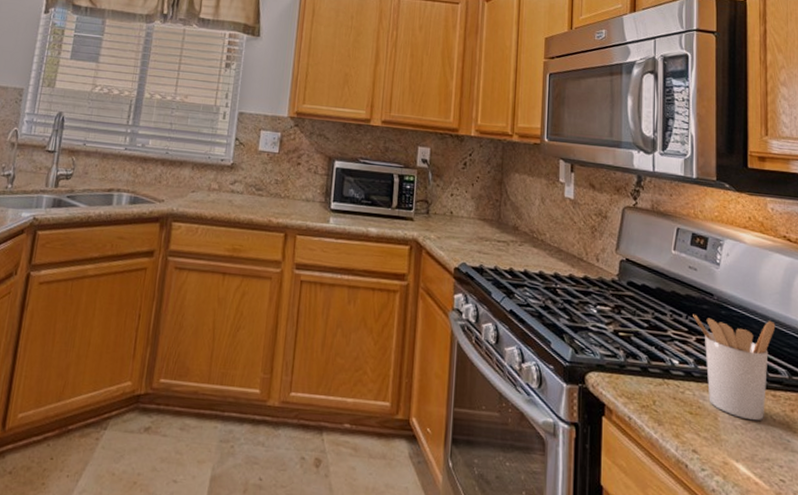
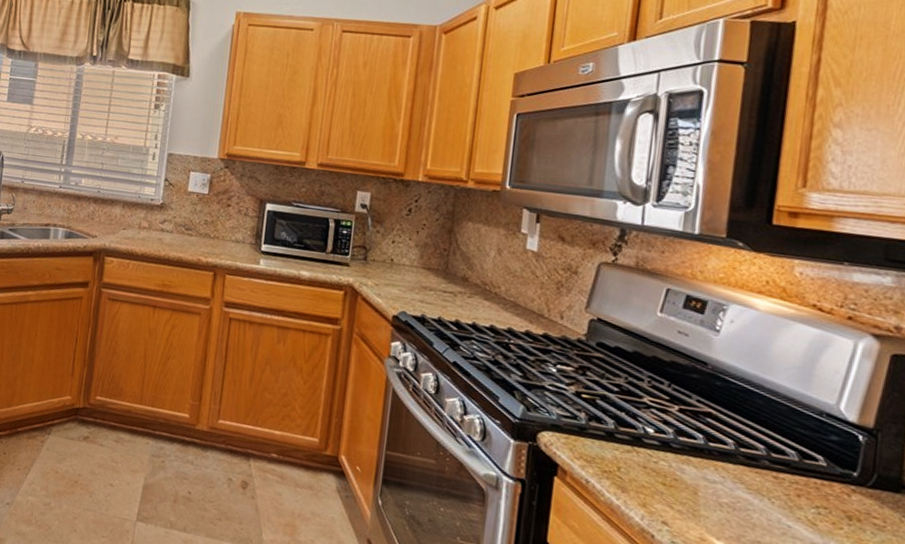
utensil holder: present [693,314,776,421] -> none [677,382,788,502]

